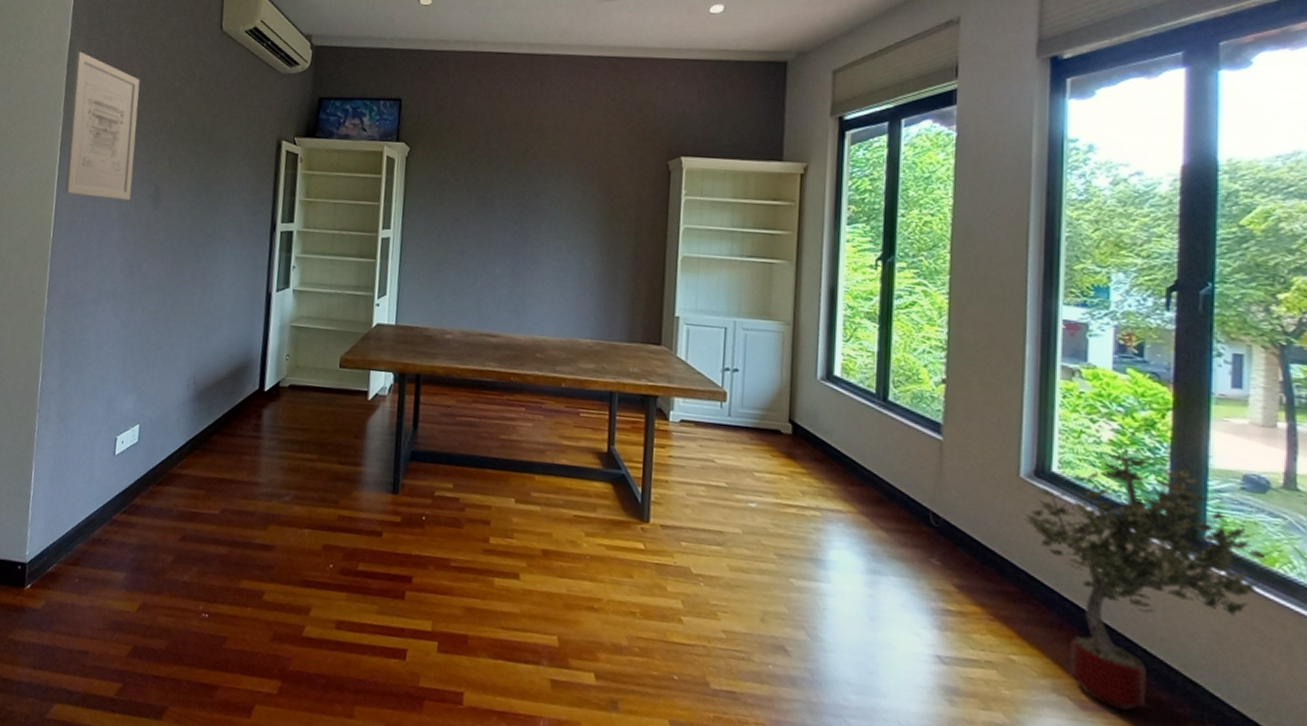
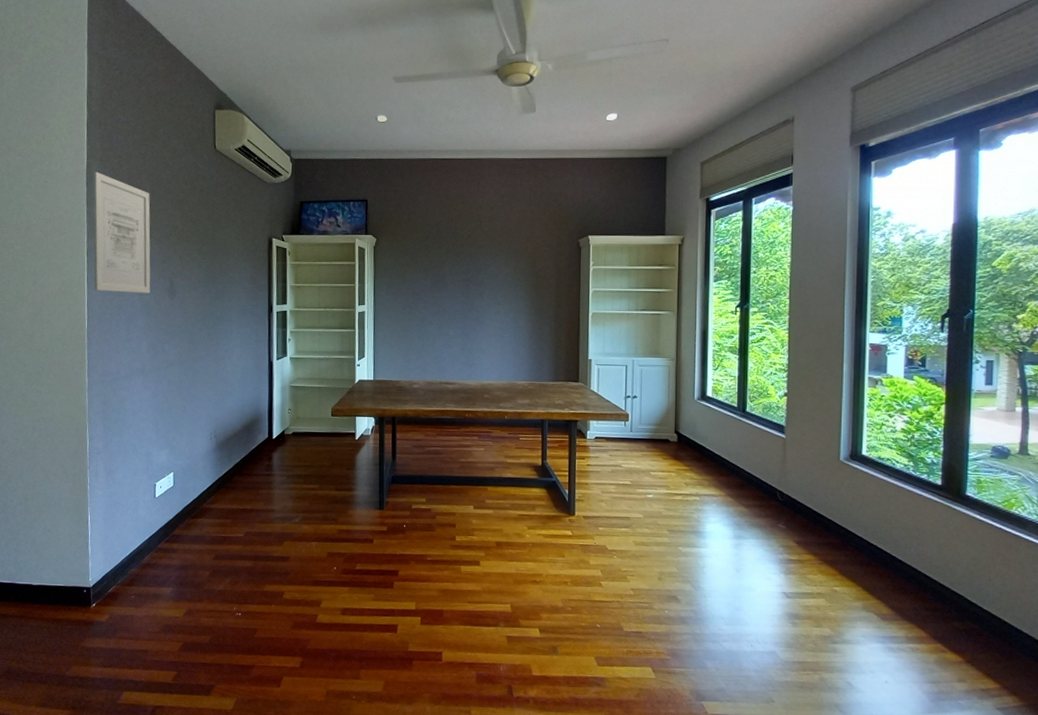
potted tree: present [1024,455,1266,710] -> none [843,439,1007,618]

